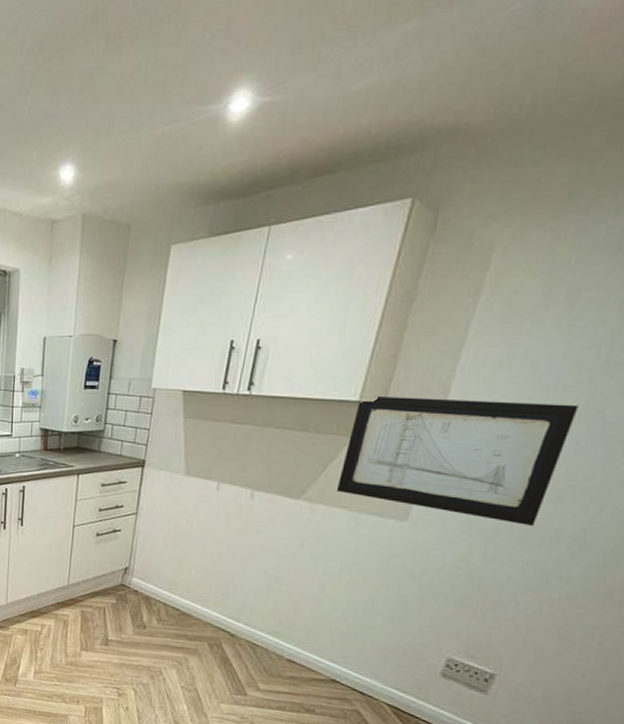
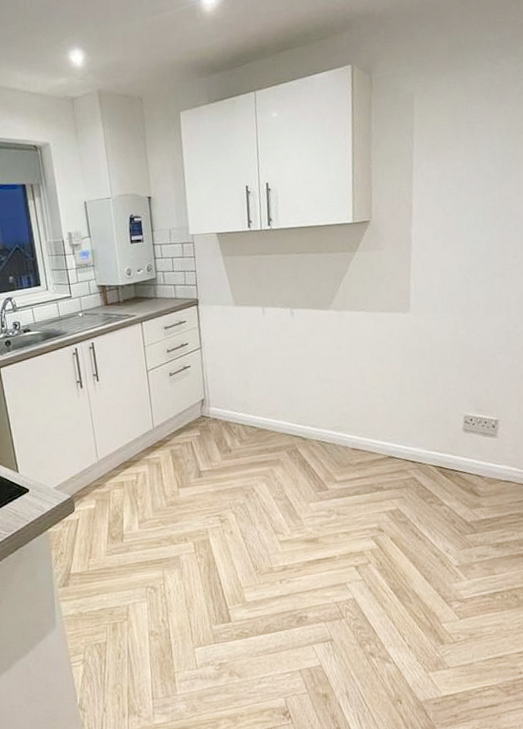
wall art: present [336,396,579,527] -> none [352,205,496,300]

